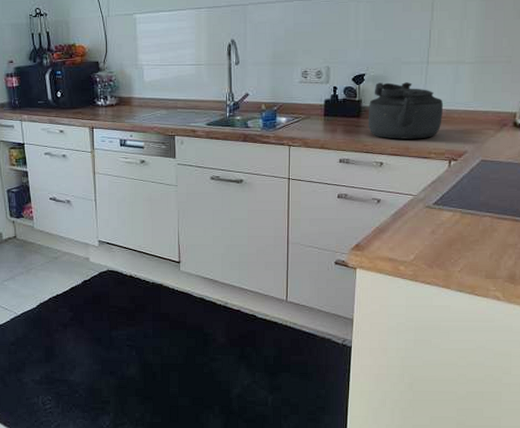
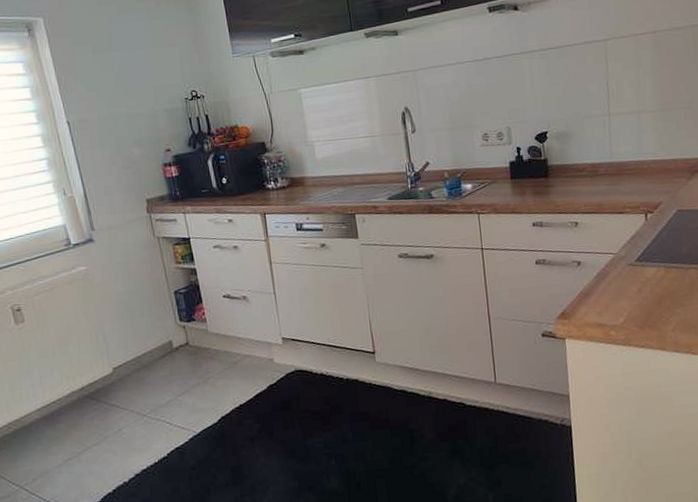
kettle: present [368,82,444,139] -> none [555,136,632,197]

